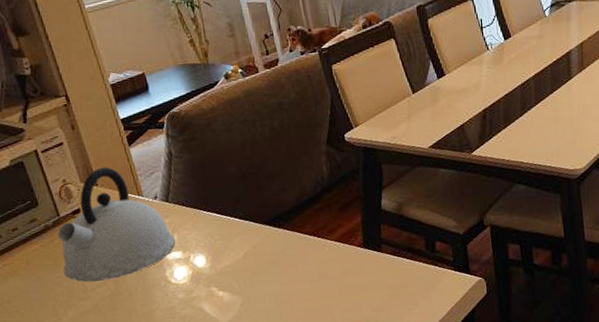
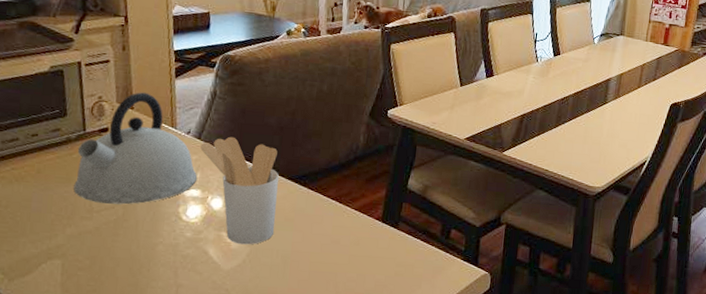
utensil holder: none [170,193,262,296] -> present [200,136,279,245]

